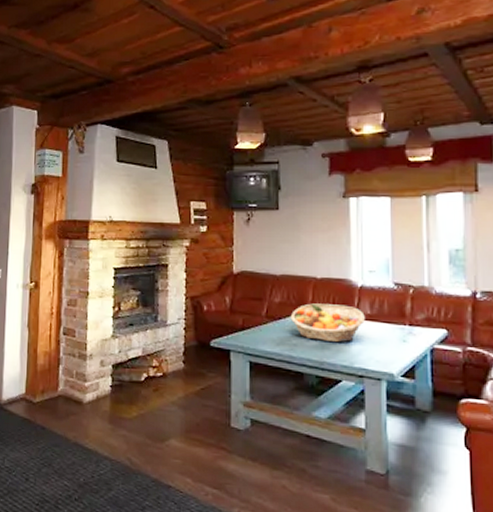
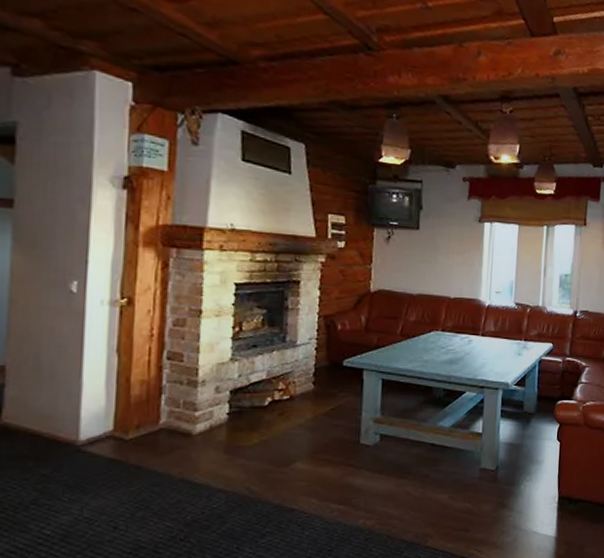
fruit basket: present [290,303,365,343] -> none [423,322,489,358]

